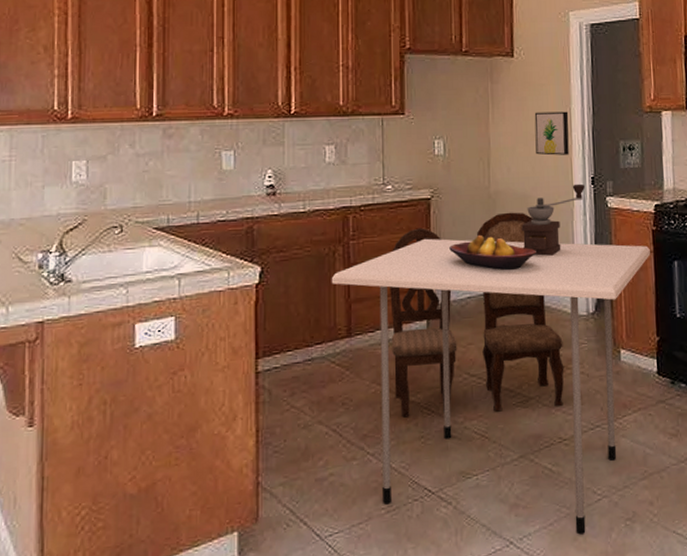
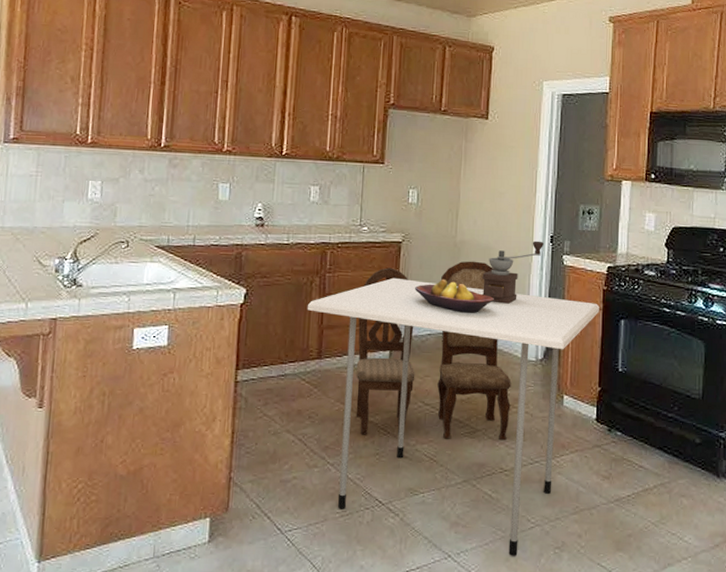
wall art: present [534,111,569,156] -> none [501,172,535,214]

